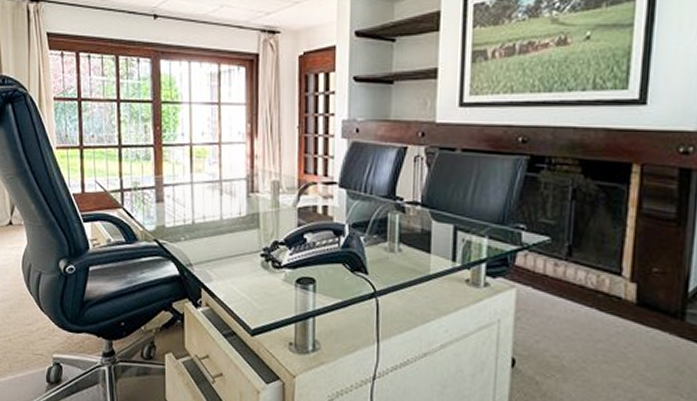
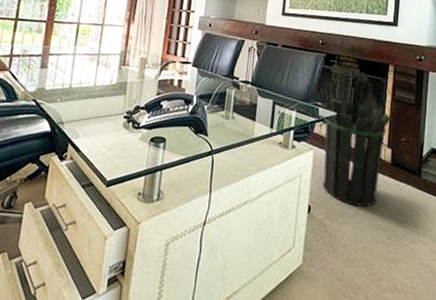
waste bin: none [526,221,636,361] -> present [322,101,391,207]

